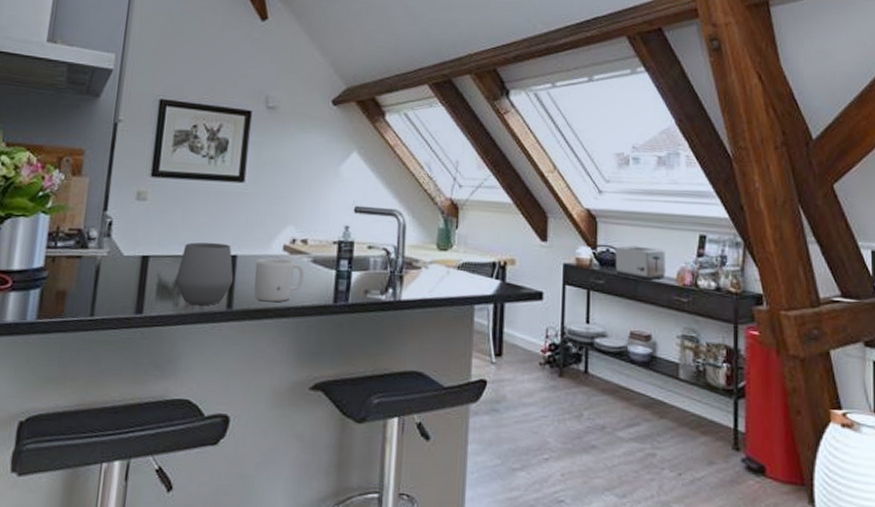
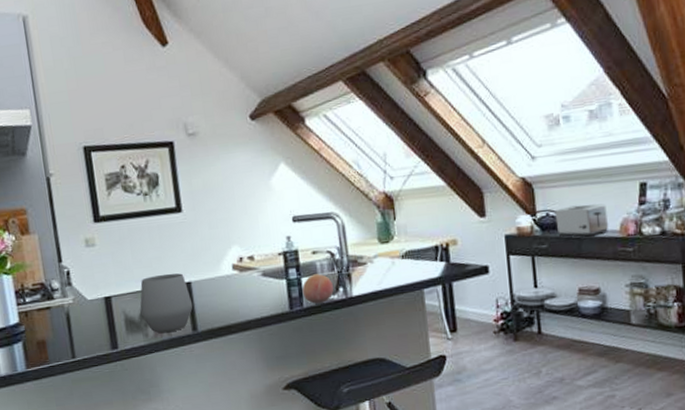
mug: present [254,258,304,302] -> none [209,277,258,320]
fruit: none [350,270,384,302] -> present [302,274,334,304]

